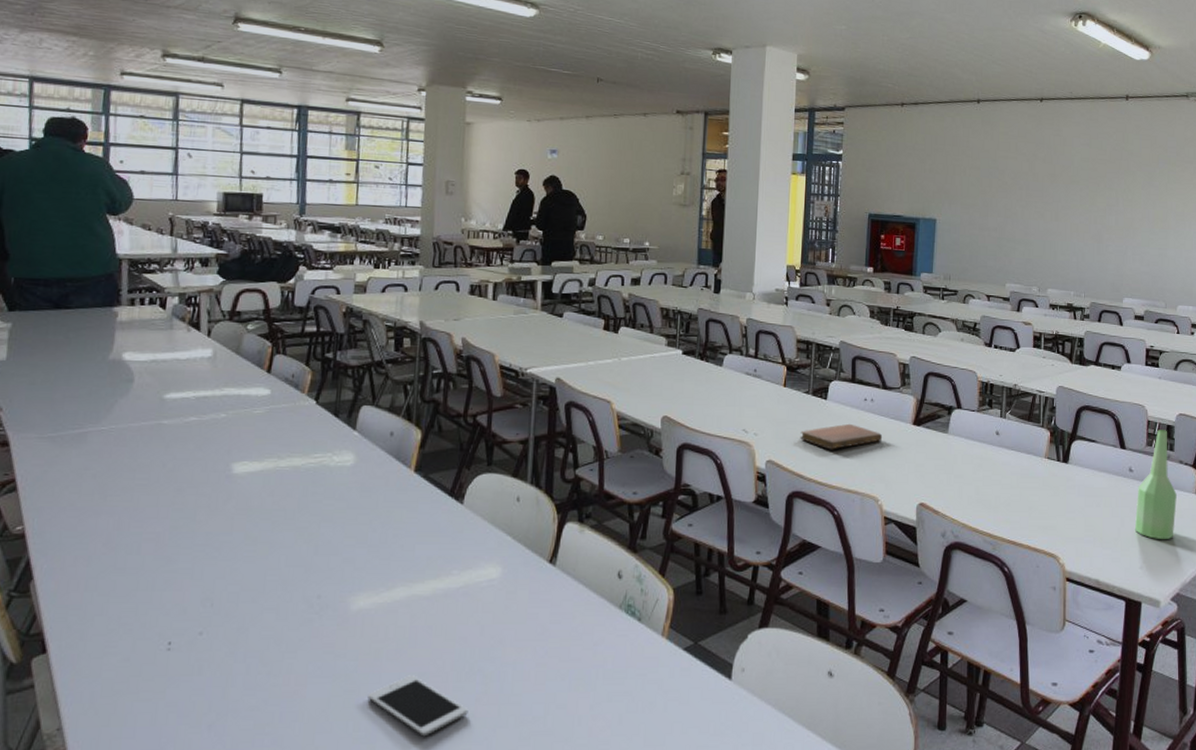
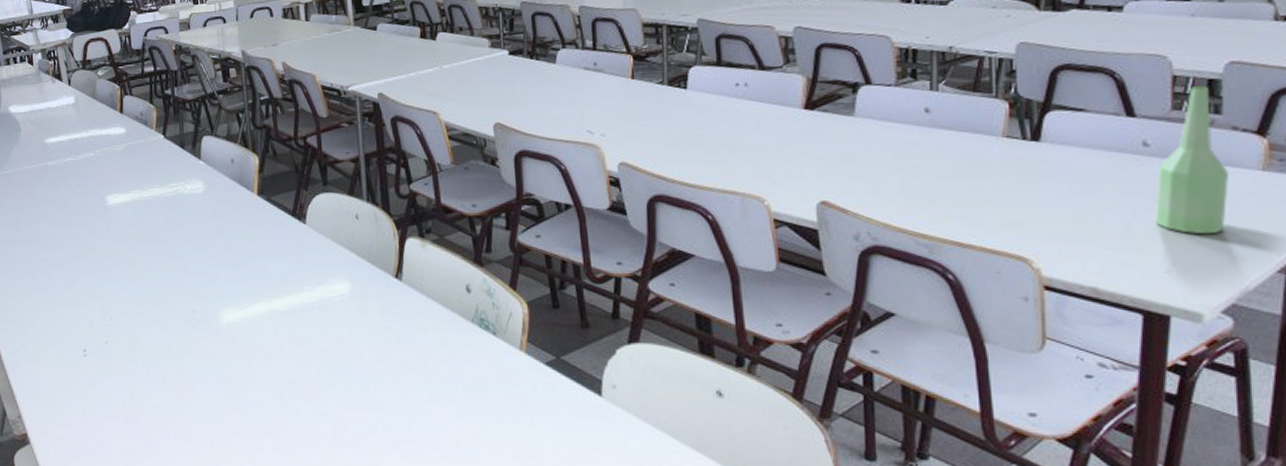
cell phone: present [367,675,469,737] -> none [247,382,338,438]
notebook: present [800,423,883,450] -> none [657,114,764,147]

